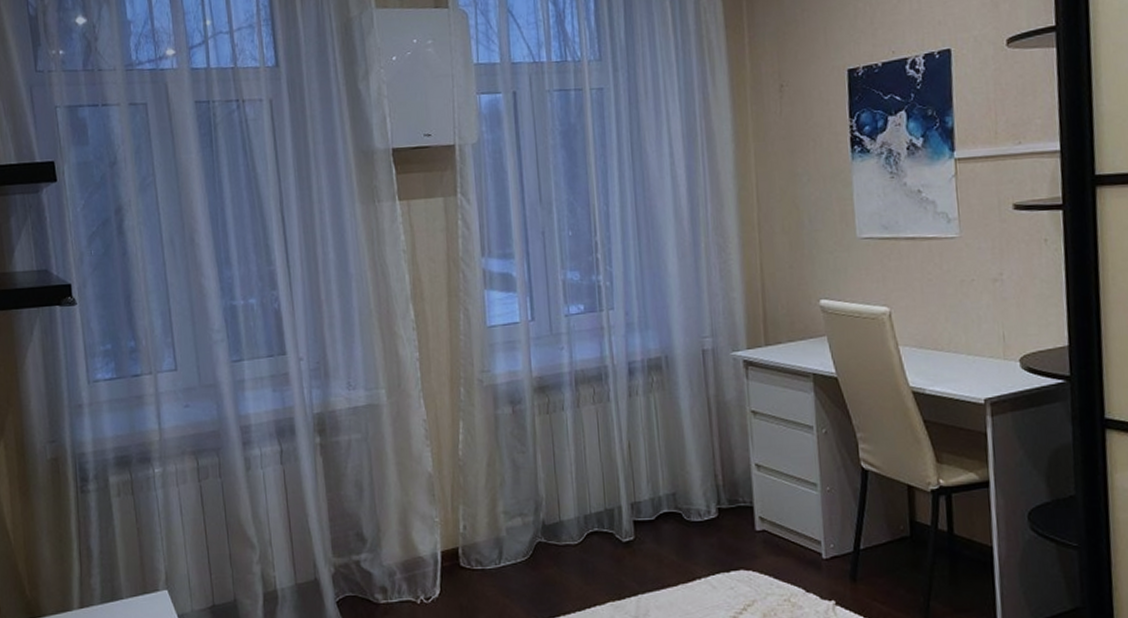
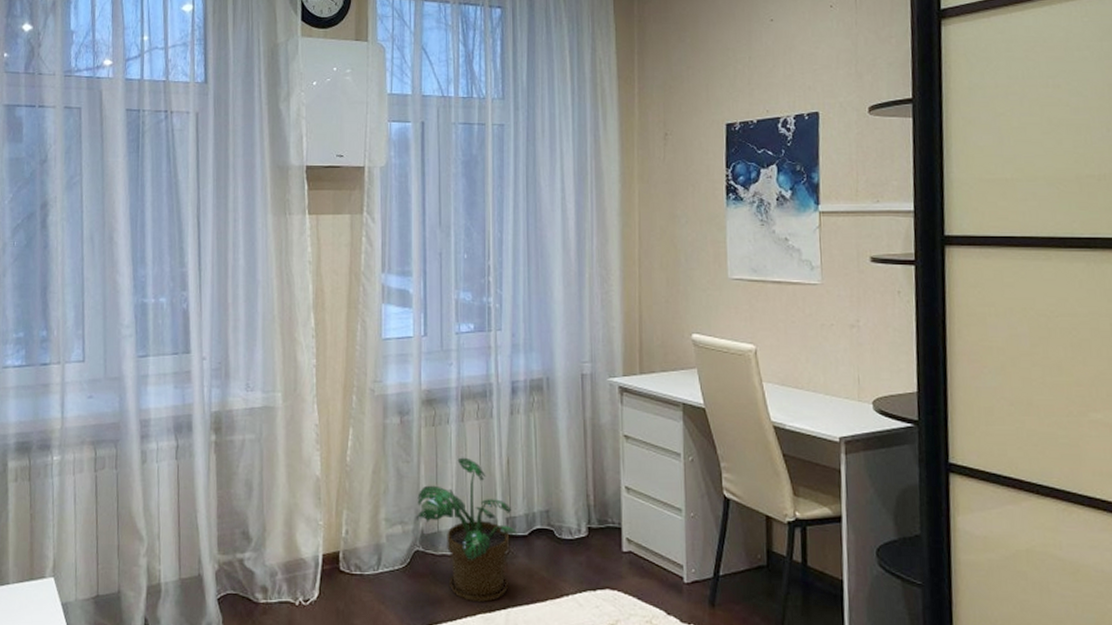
potted plant: none [536,444,644,590] -> present [416,457,518,602]

